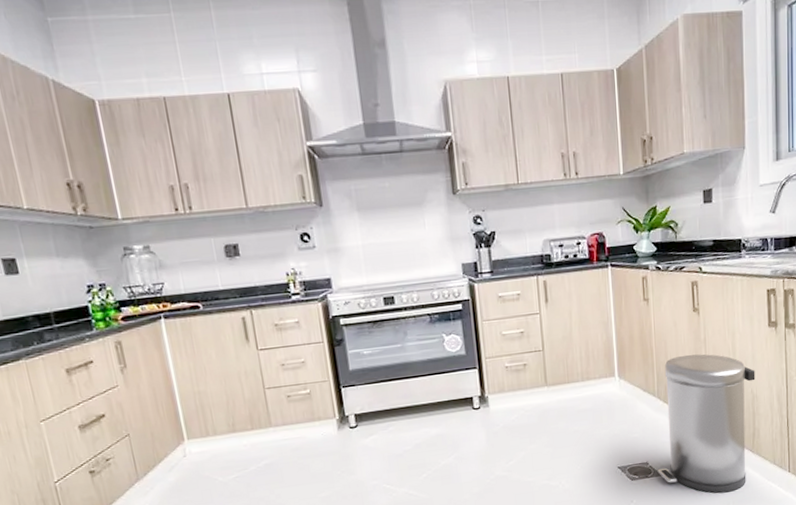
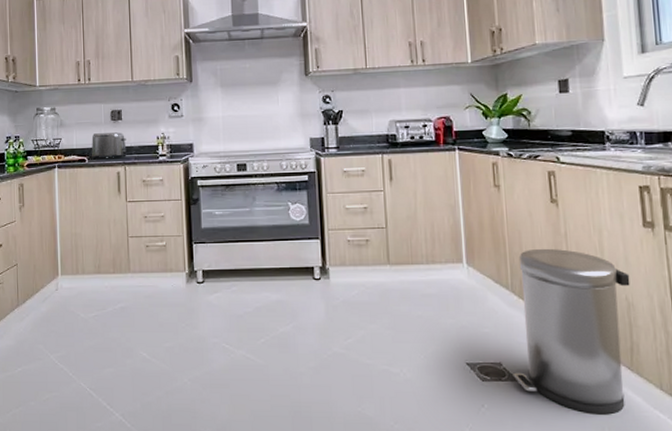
toaster: none [202,270,251,305] -> present [89,132,127,159]

